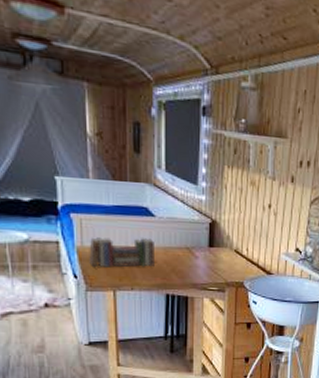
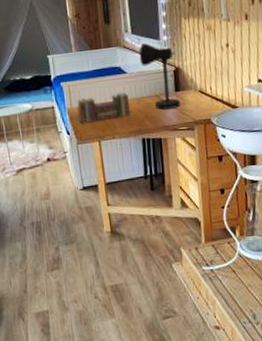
desk lamp: none [172,185,214,265] -> present [139,43,181,110]

